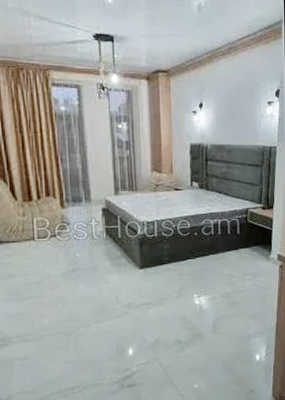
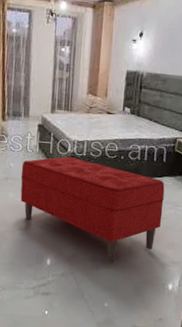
bench: none [89,239,243,344] -> present [20,157,165,264]

